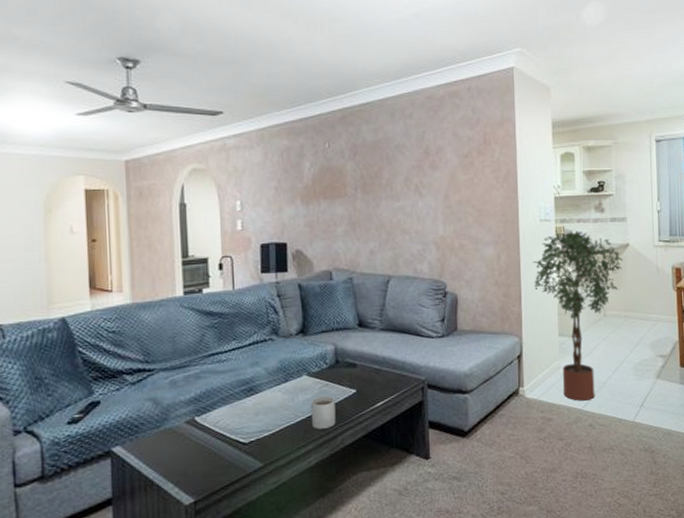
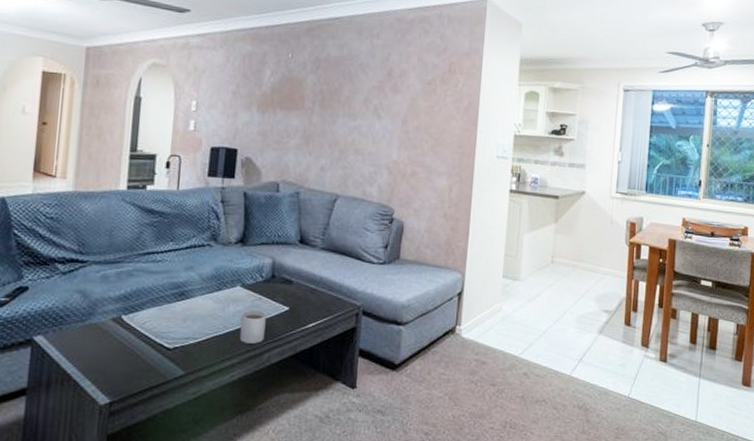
potted tree: present [533,230,623,401] -> none [484,170,578,348]

